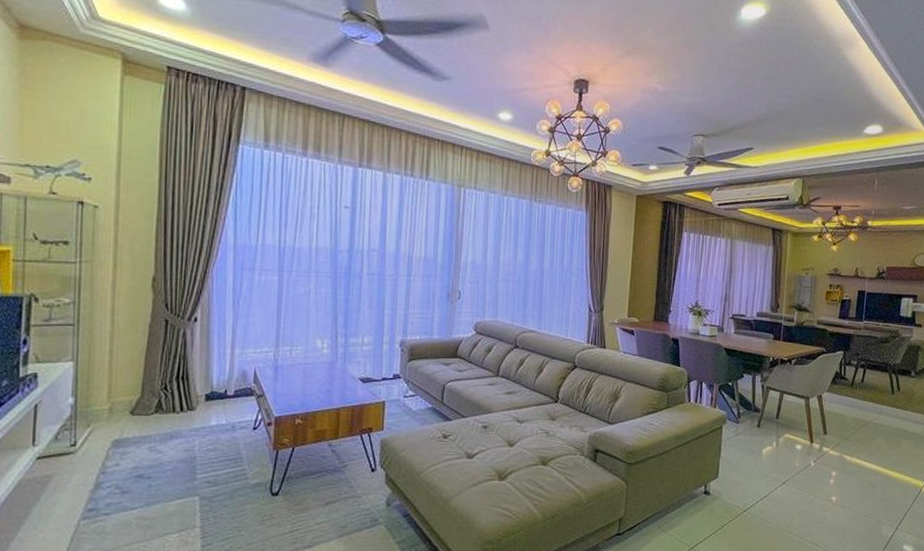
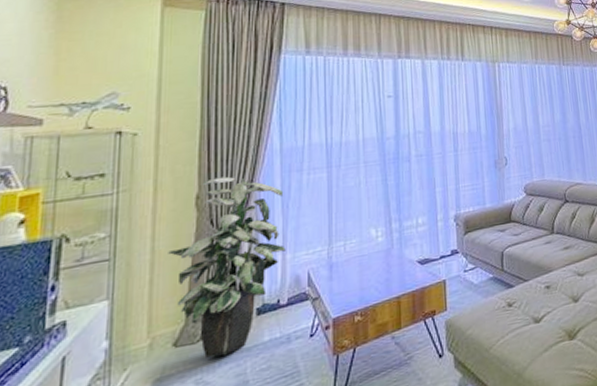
indoor plant: none [126,263,235,430] -> present [168,176,286,358]

